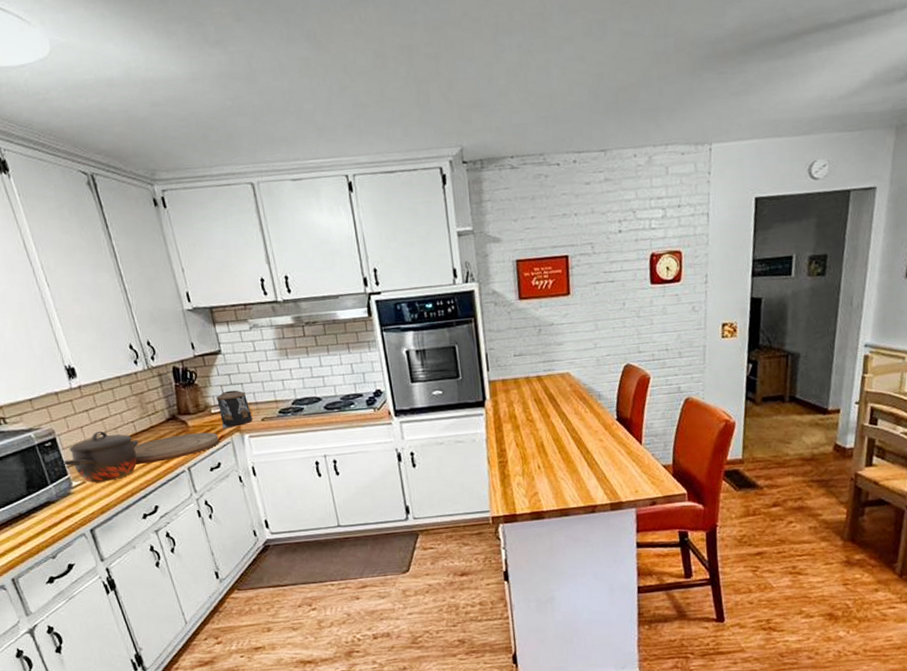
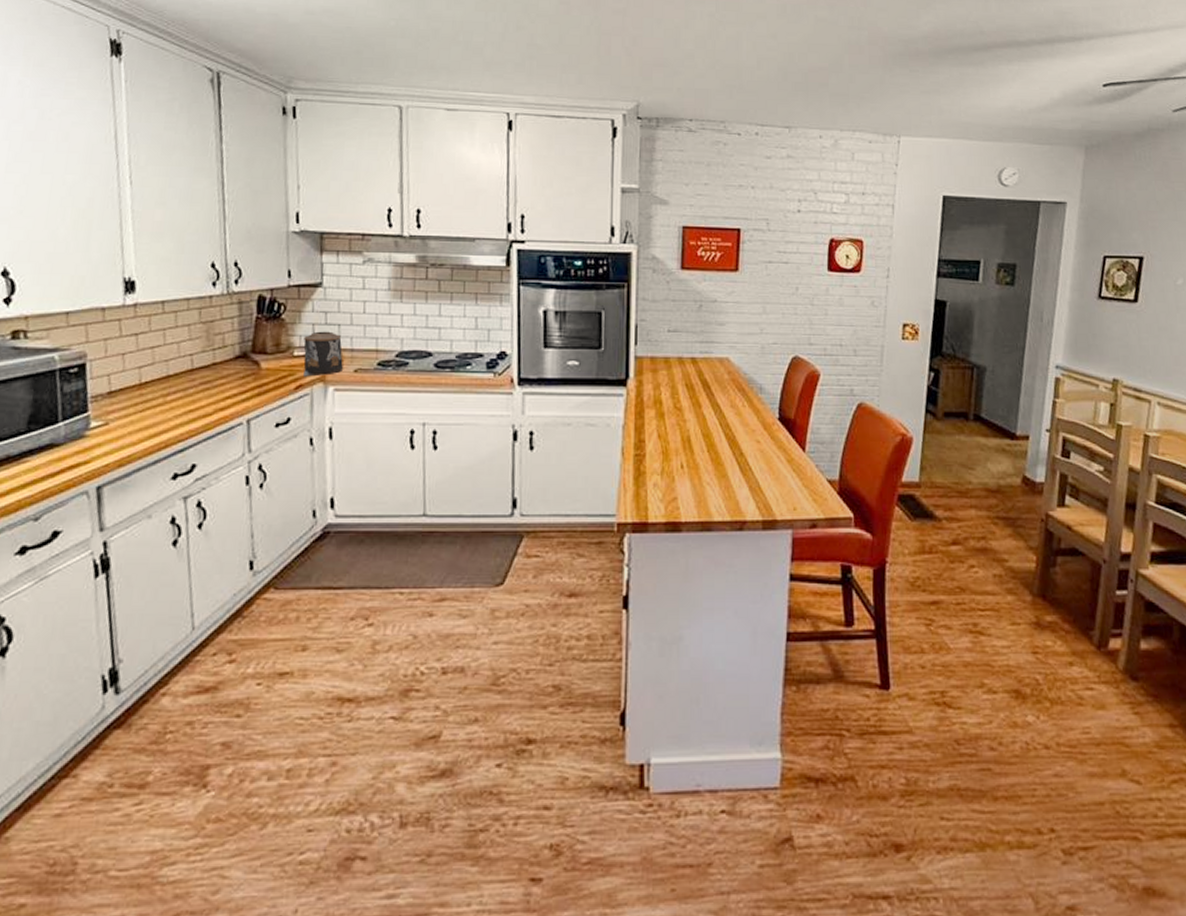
cooking pot: present [63,431,139,483] -> none [87,361,193,426]
cutting board: present [134,432,219,464] -> none [180,378,296,408]

